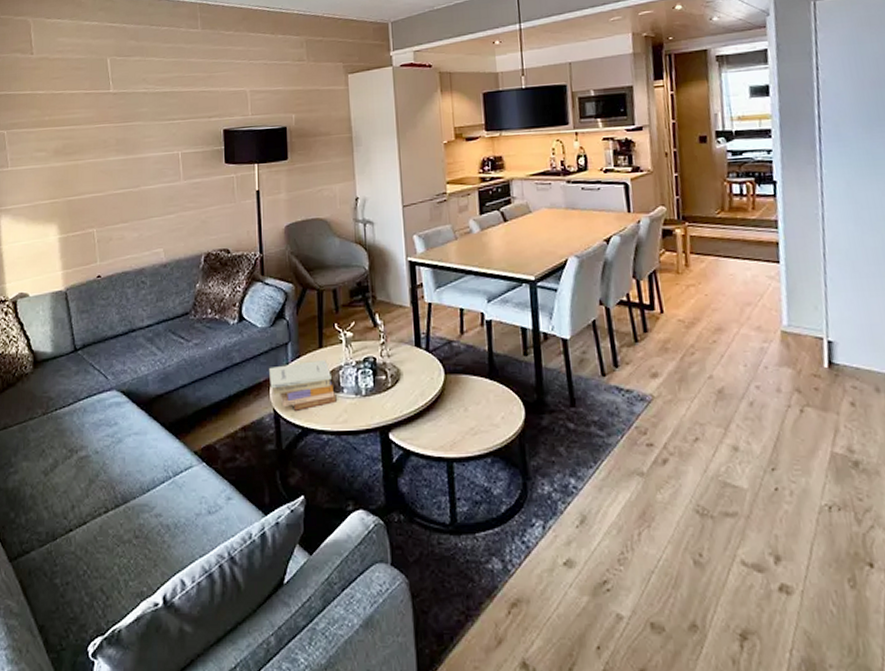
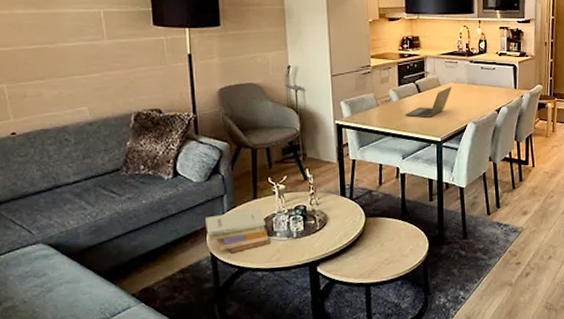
laptop: none [489,213,545,252] -> present [405,87,452,118]

